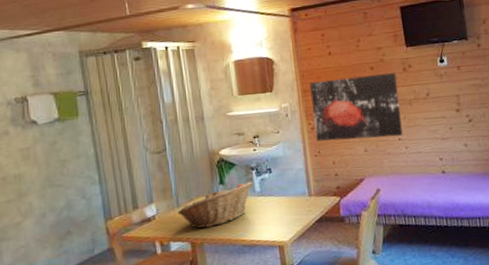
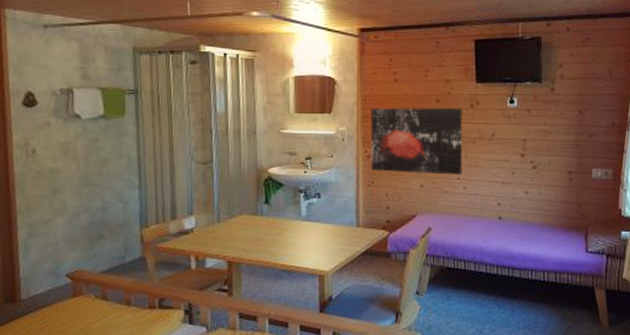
fruit basket: present [177,181,253,229] -> none [217,204,300,247]

